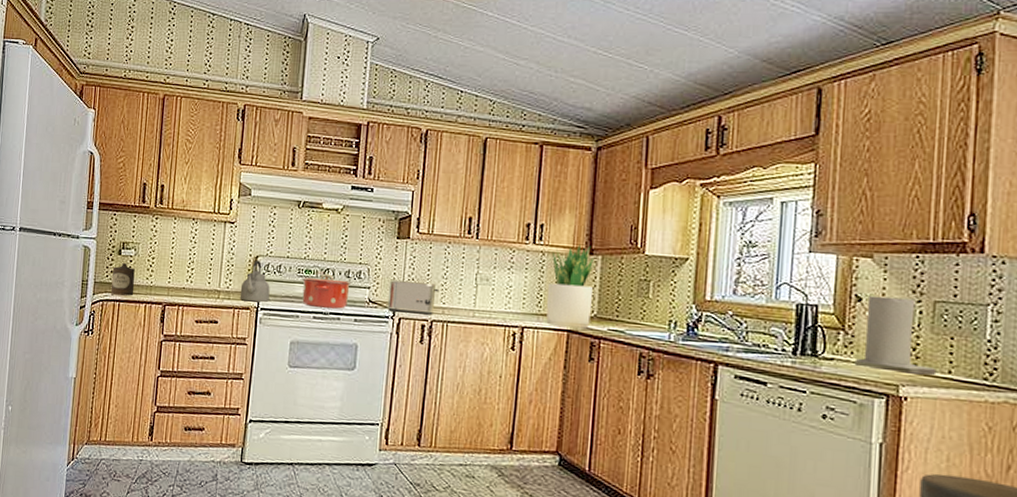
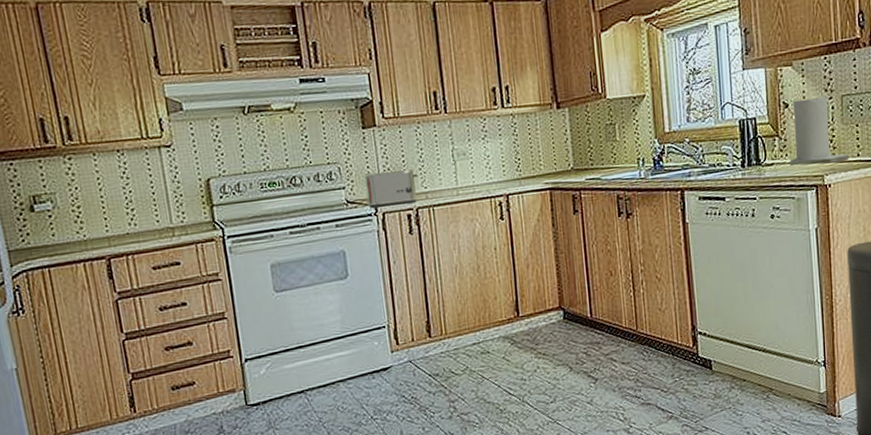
canister: present [110,262,135,297] -> none [27,219,66,262]
kettle: present [239,260,270,303] -> none [197,183,235,233]
casserole: present [301,273,352,310] -> none [266,182,324,223]
planter: present [546,244,596,329] -> none [521,100,568,187]

